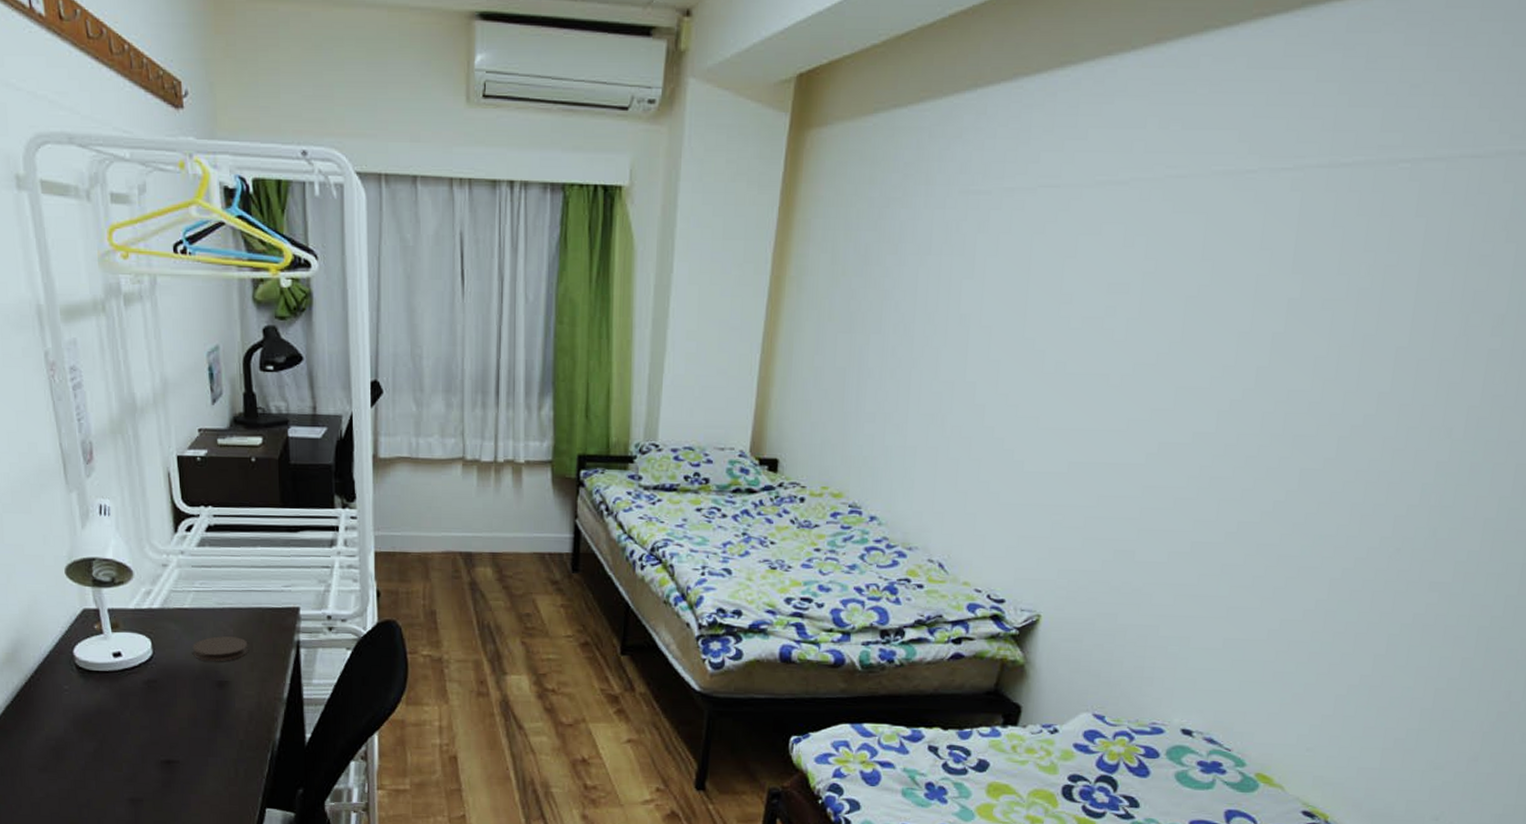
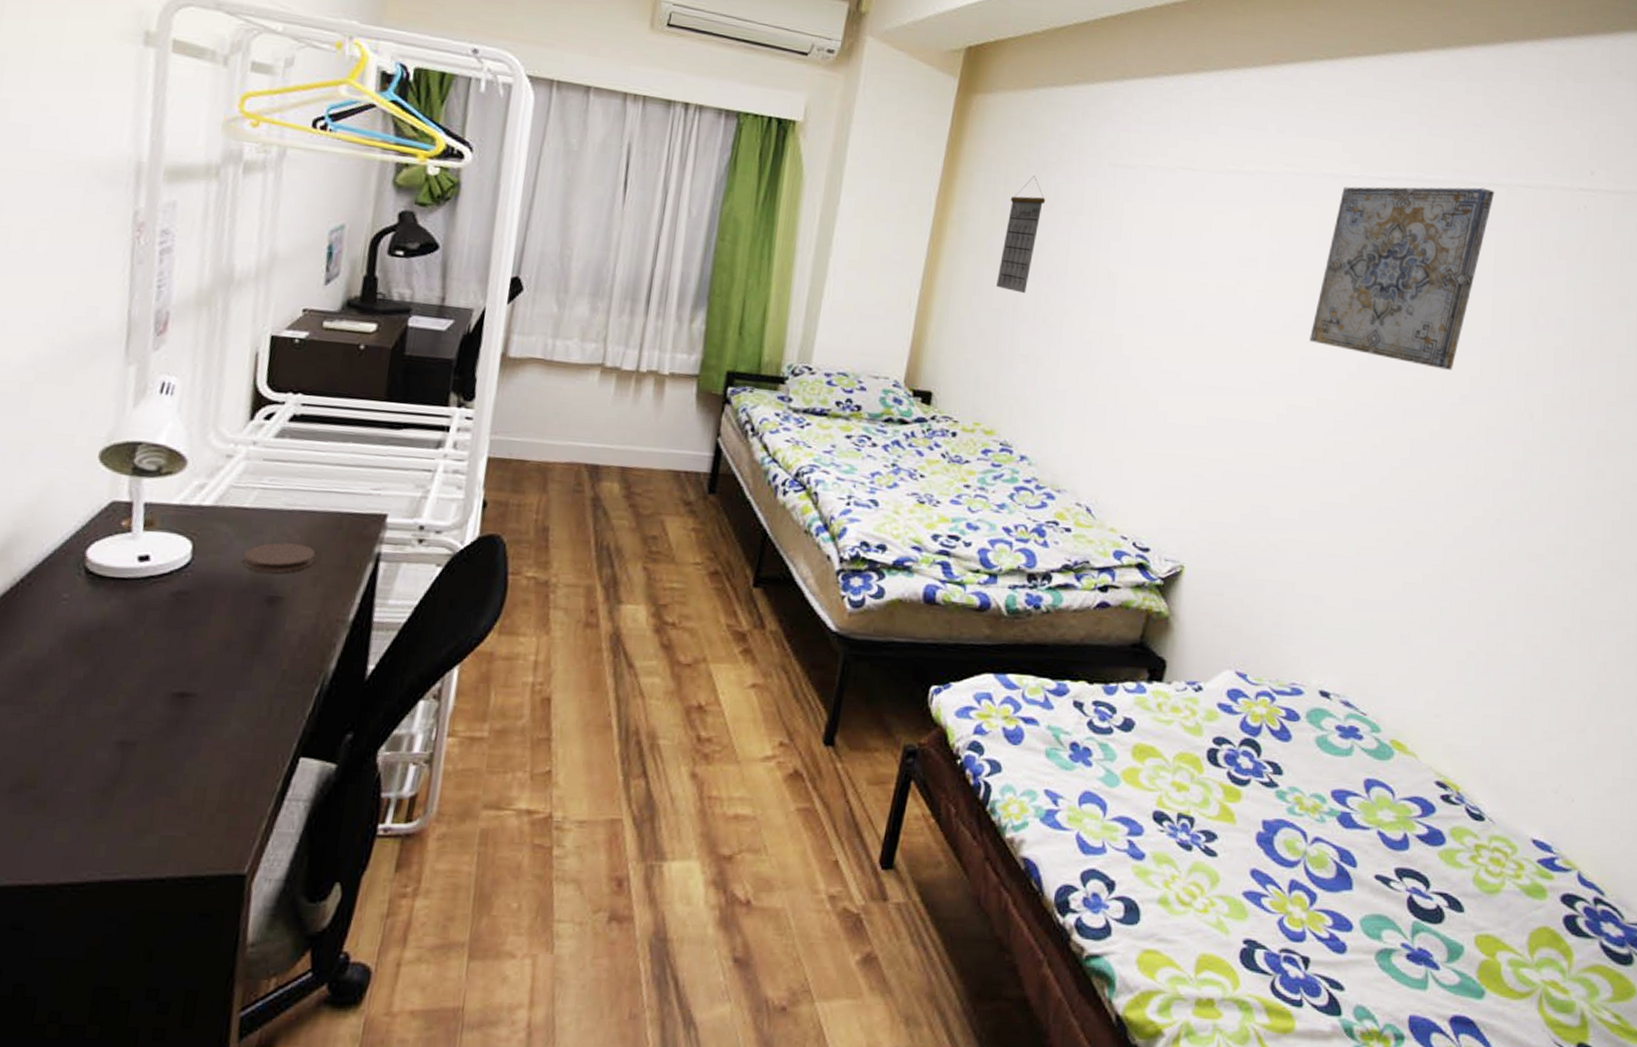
calendar: none [840,216,890,348] -> present [996,175,1046,294]
wall art: none [1187,165,1431,388] -> present [1310,186,1495,370]

